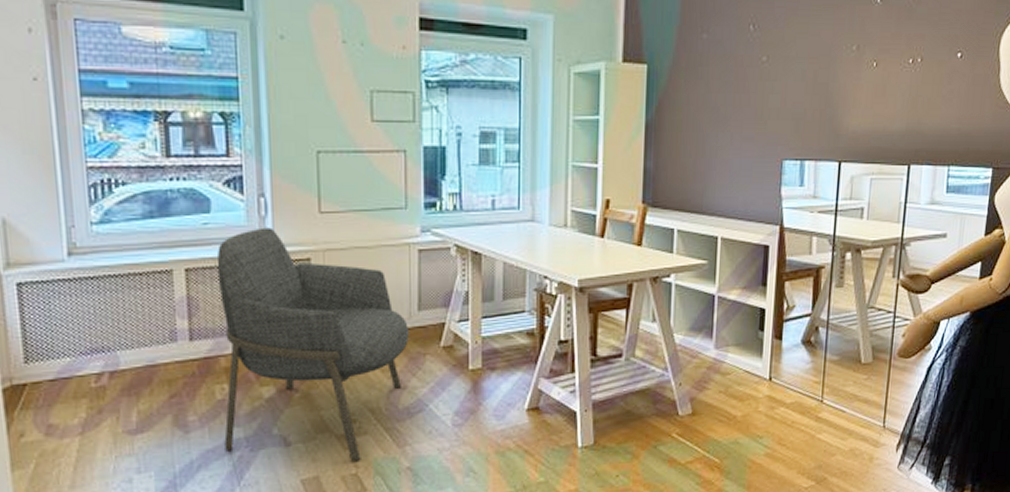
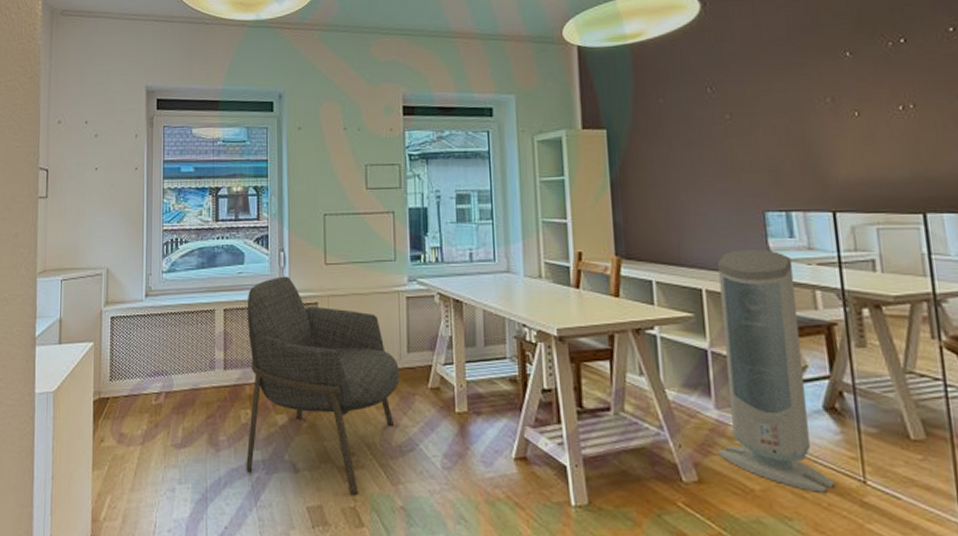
air purifier: none [711,198,800,413] -> present [718,250,836,493]

